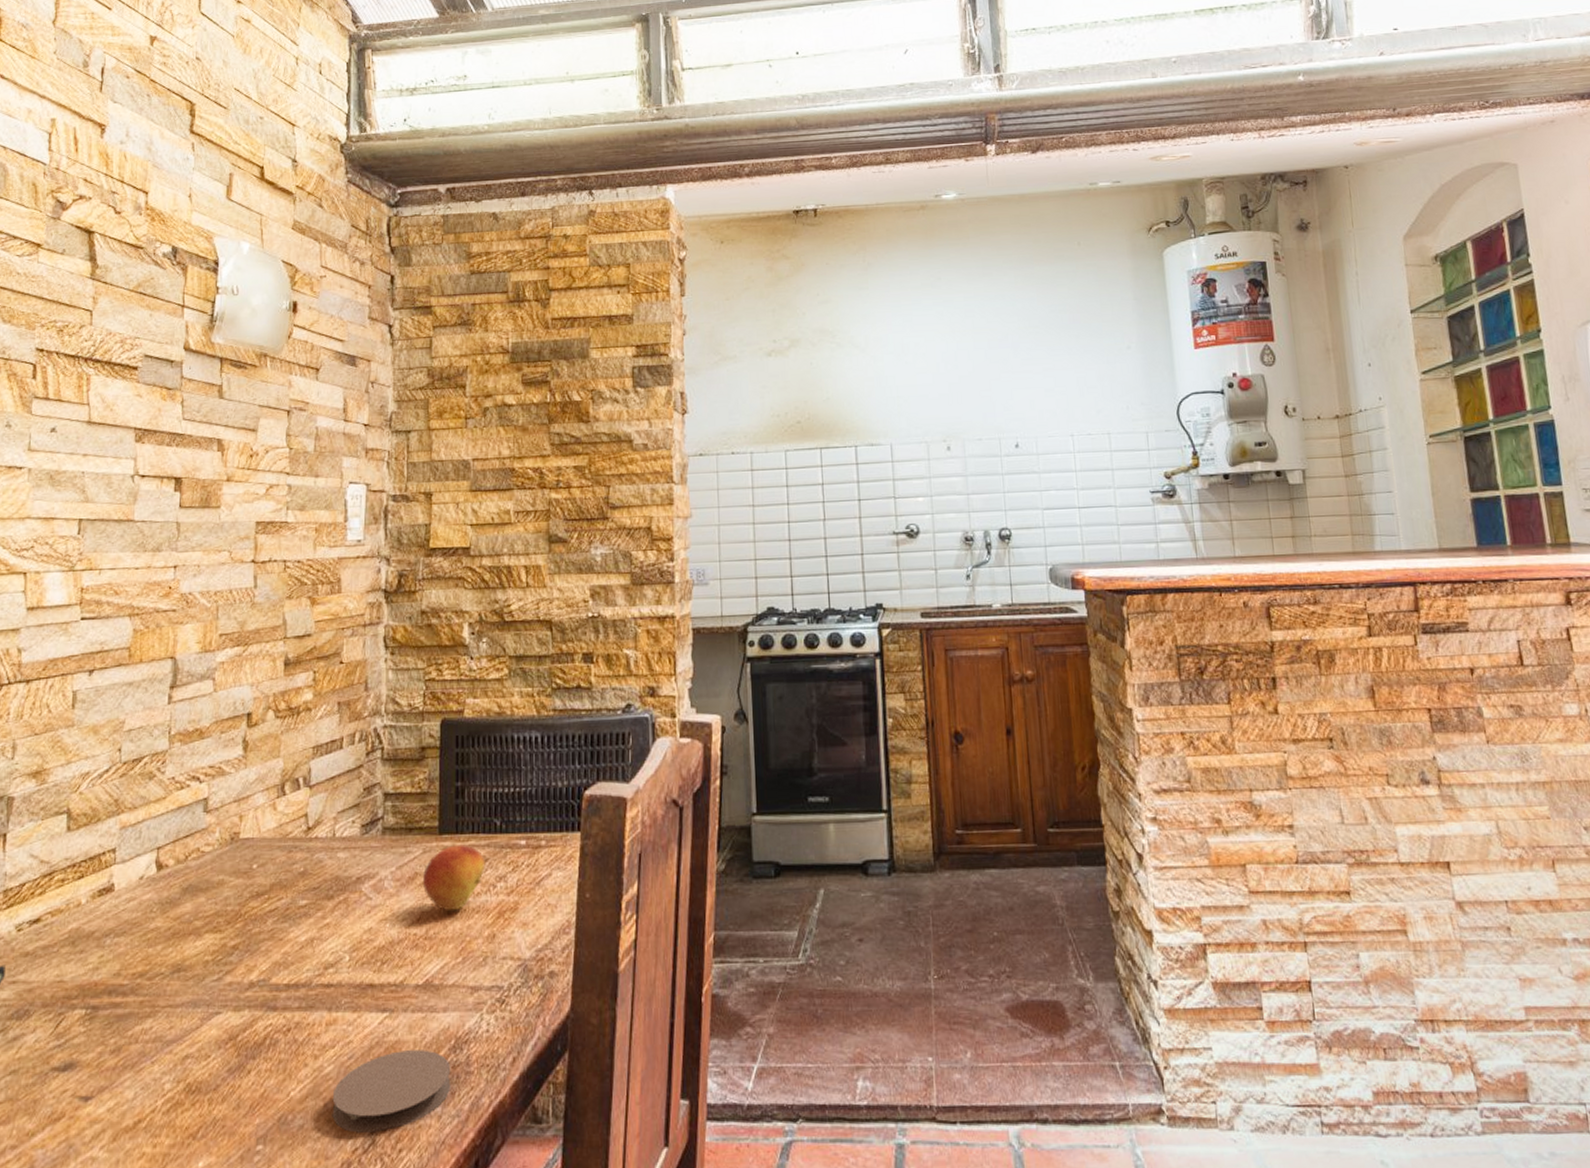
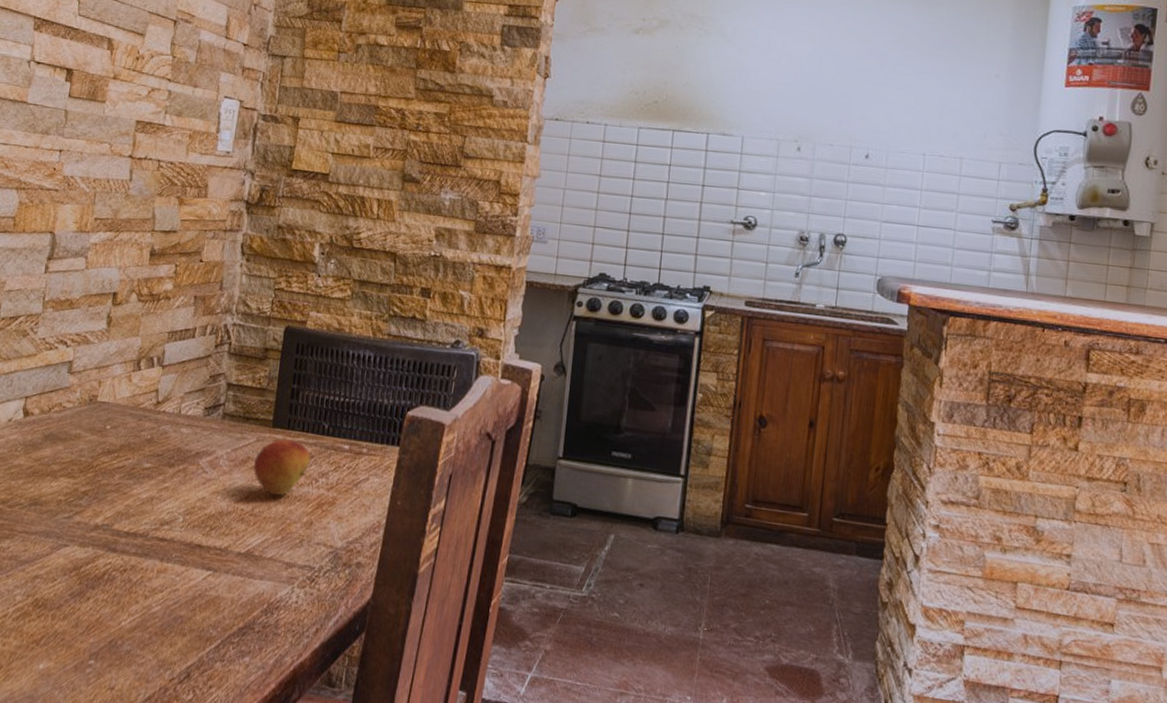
coaster: present [332,1050,451,1133] -> none [155,605,261,668]

